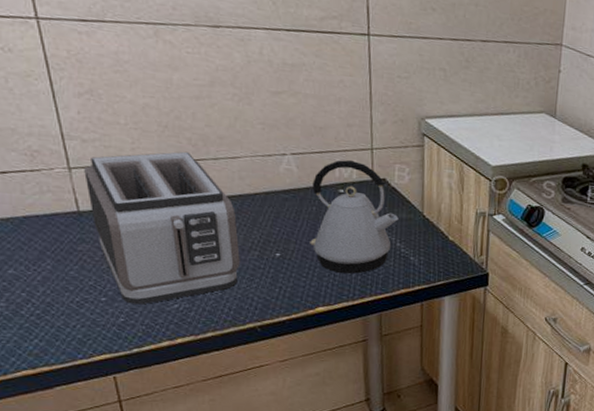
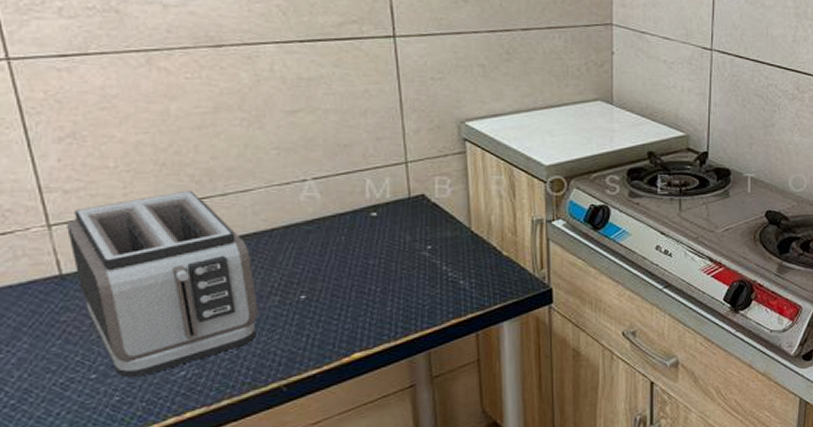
kettle: present [310,160,399,274] -> none [339,177,443,310]

